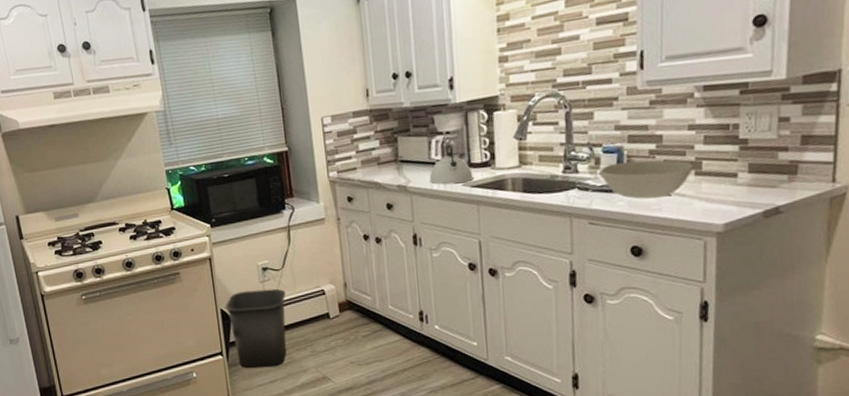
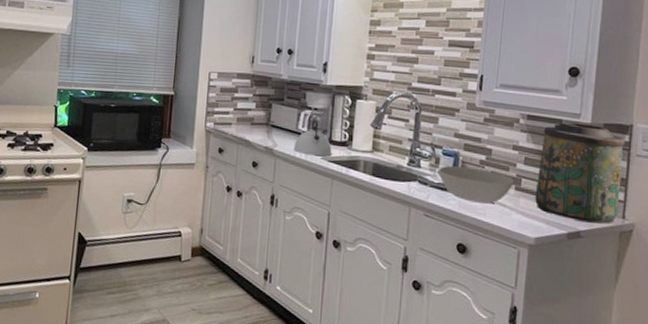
waste bin: present [225,288,287,368] -> none [83,218,145,301]
canister: none [720,79,832,196] -> present [535,122,625,224]

